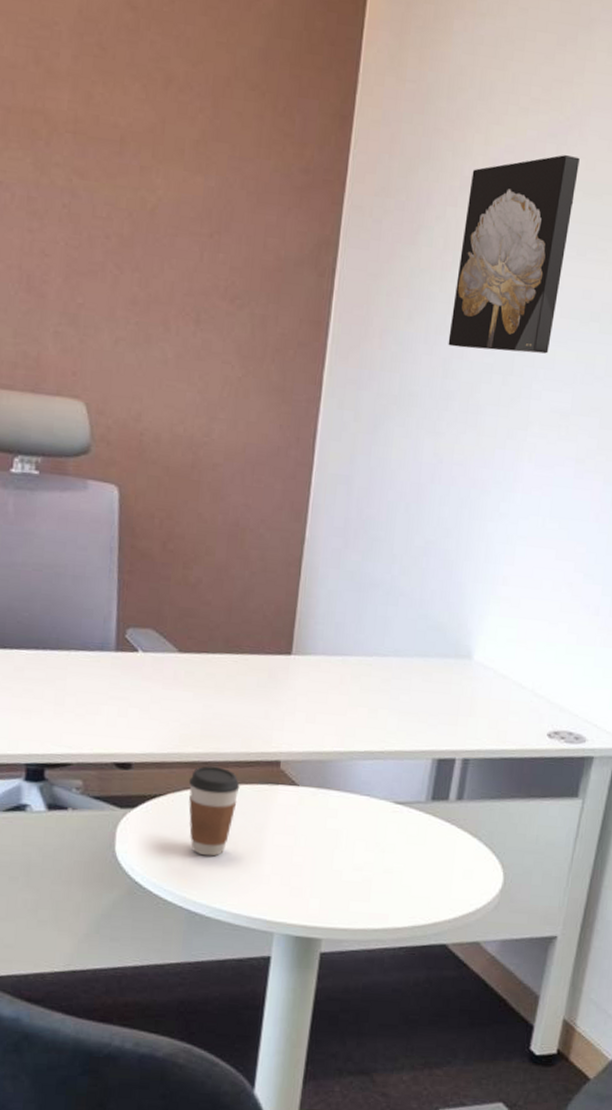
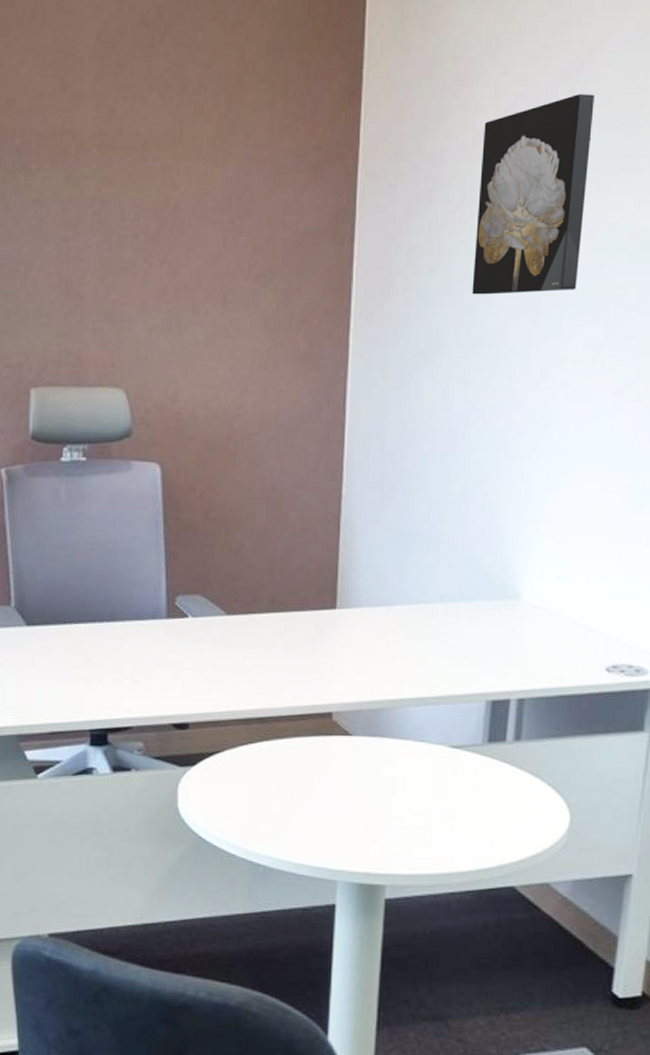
coffee cup: present [188,765,240,856] -> none [243,721,294,809]

